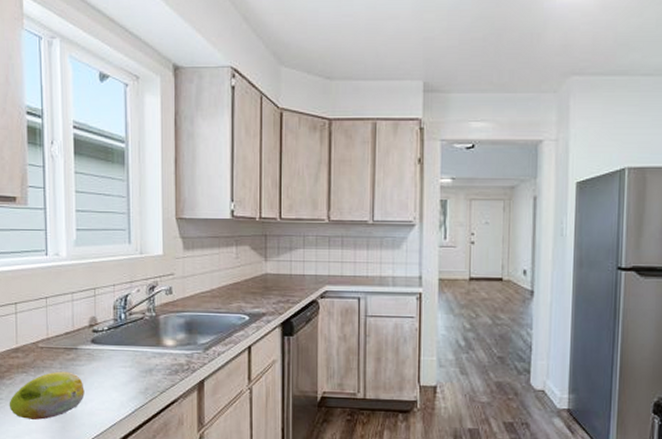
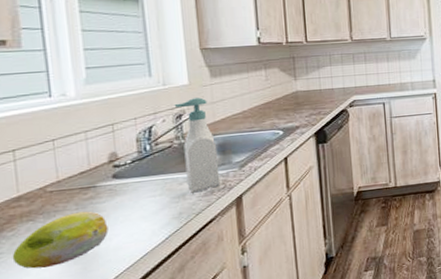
soap bottle: none [148,270,185,370] -> present [174,97,220,193]

